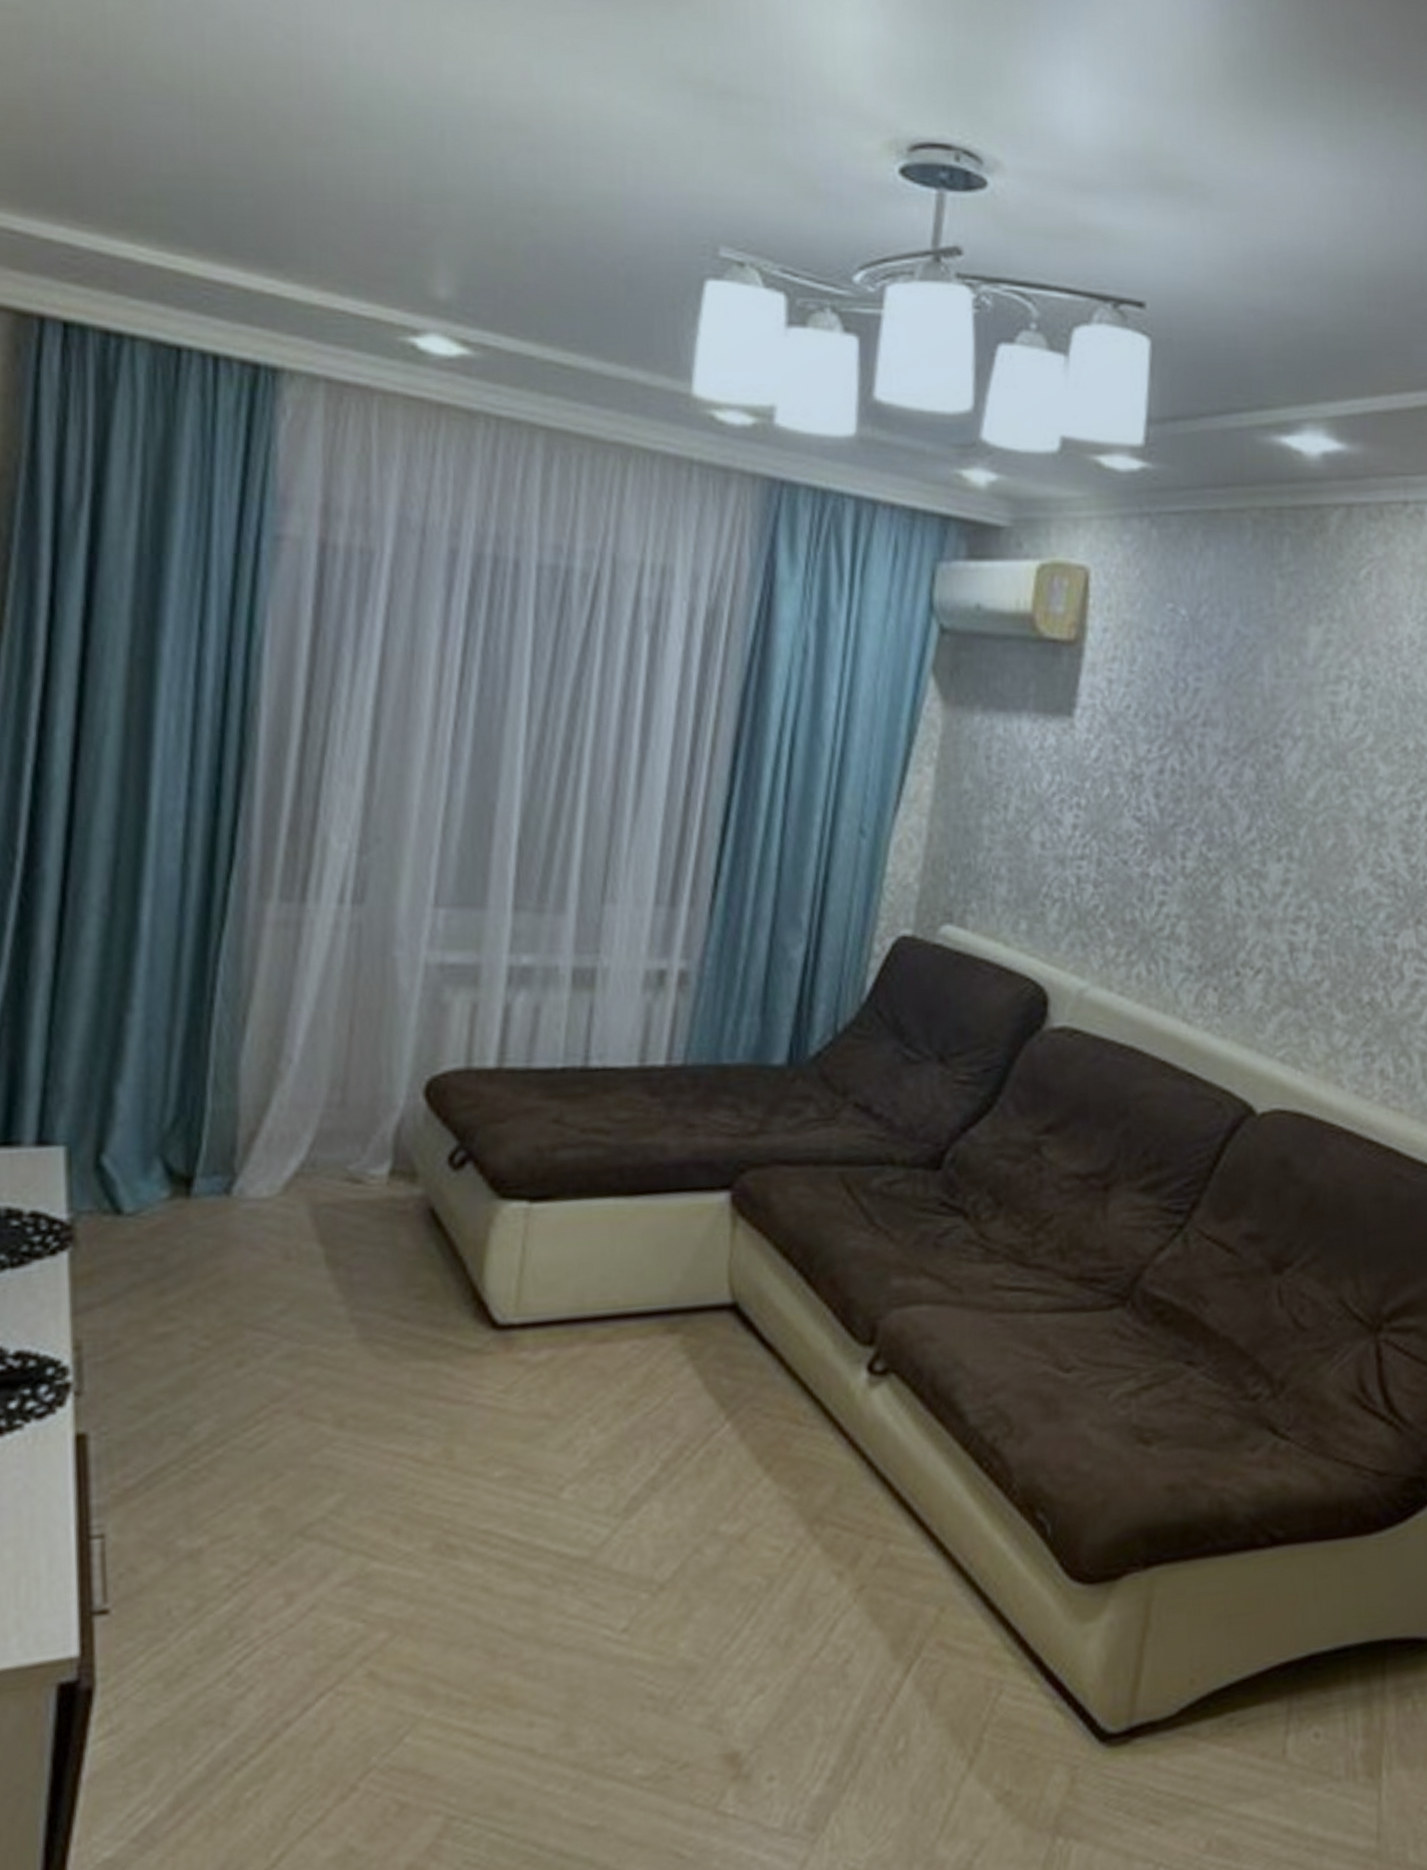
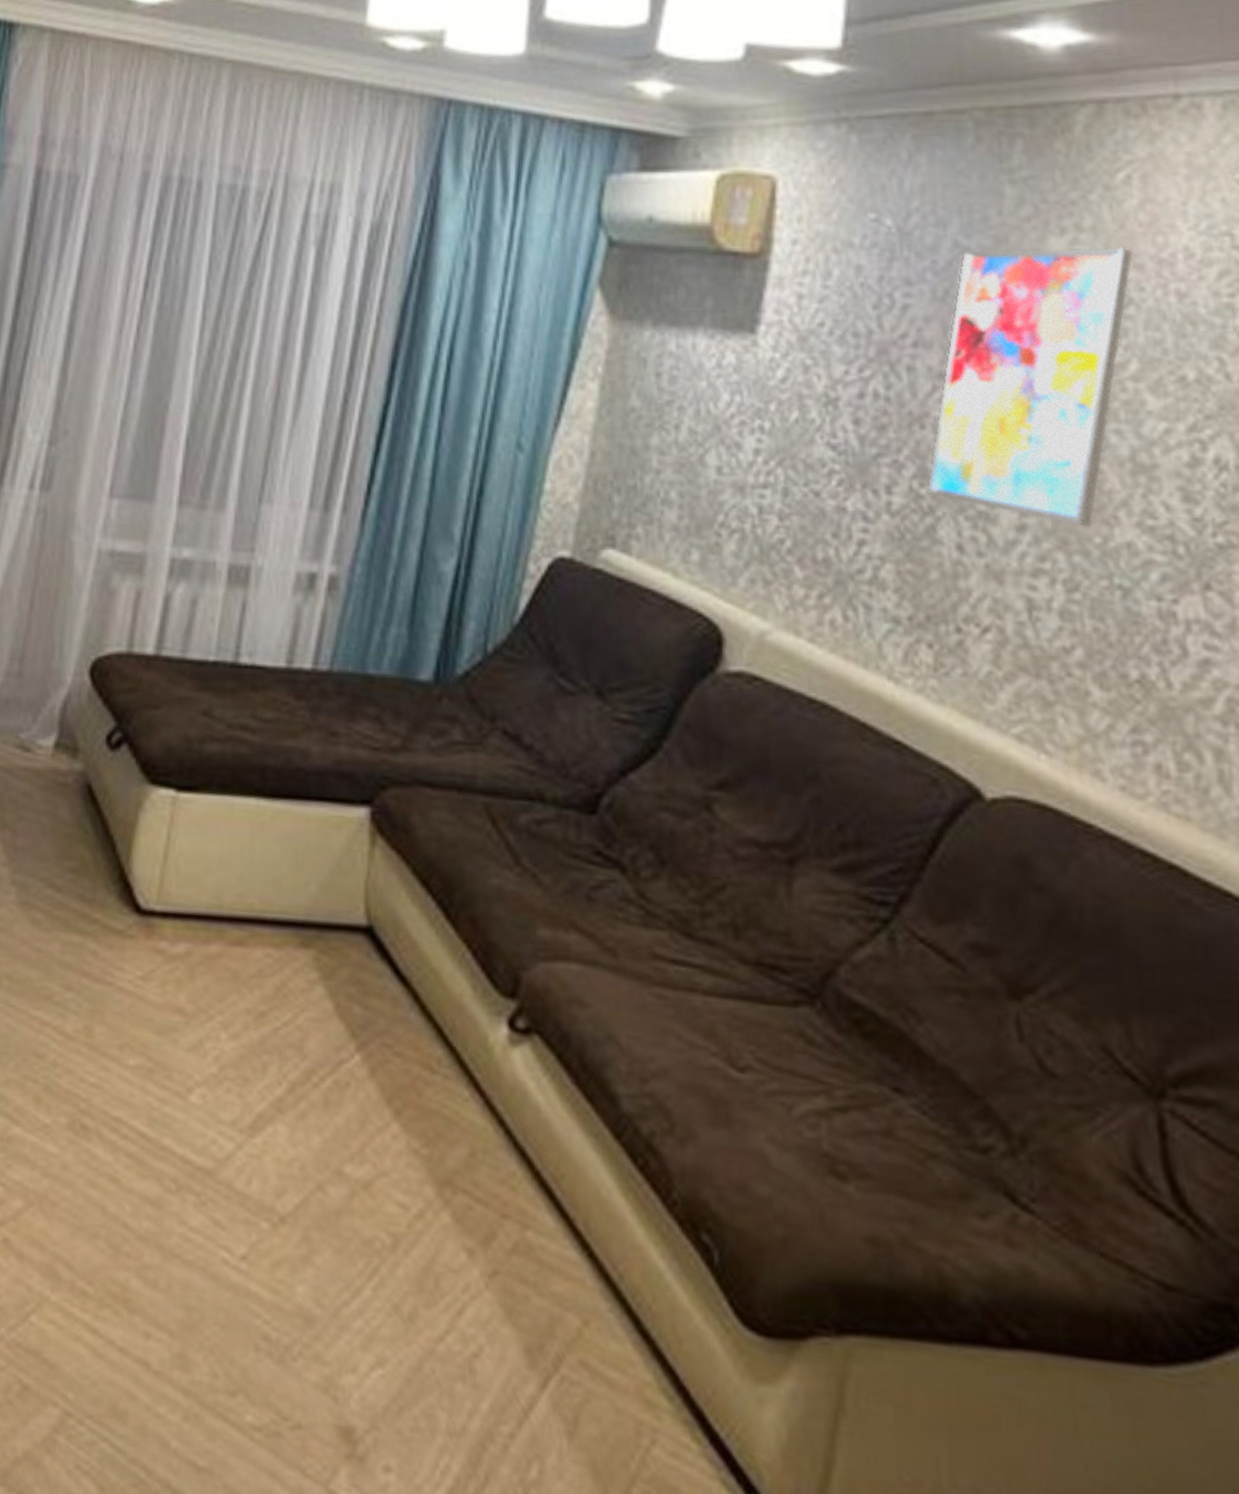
wall art: none [1213,635,1371,879] -> present [926,247,1133,528]

